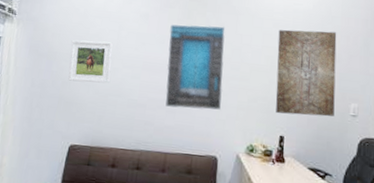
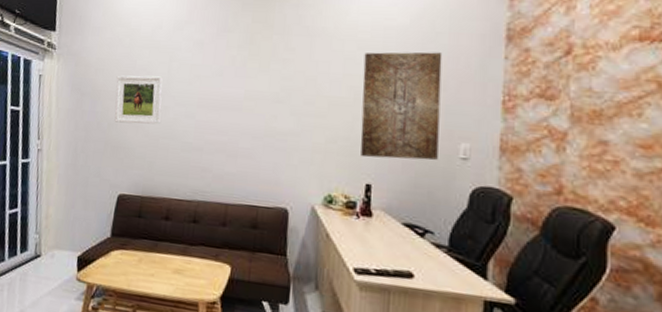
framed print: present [165,24,226,110] -> none [225,51,297,154]

